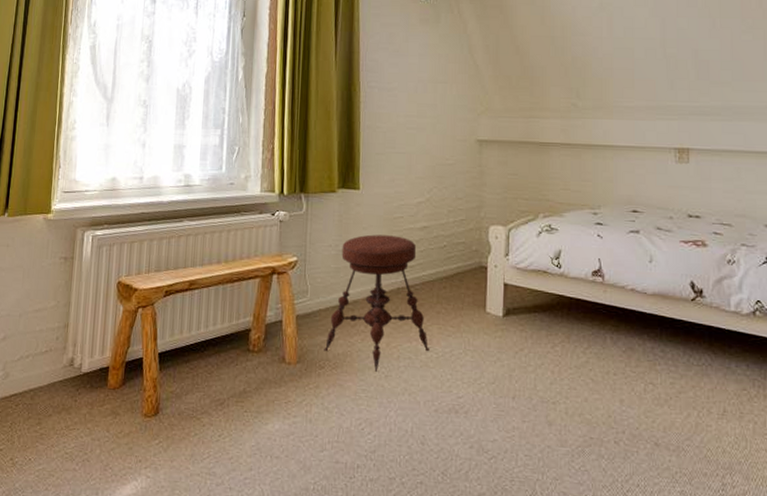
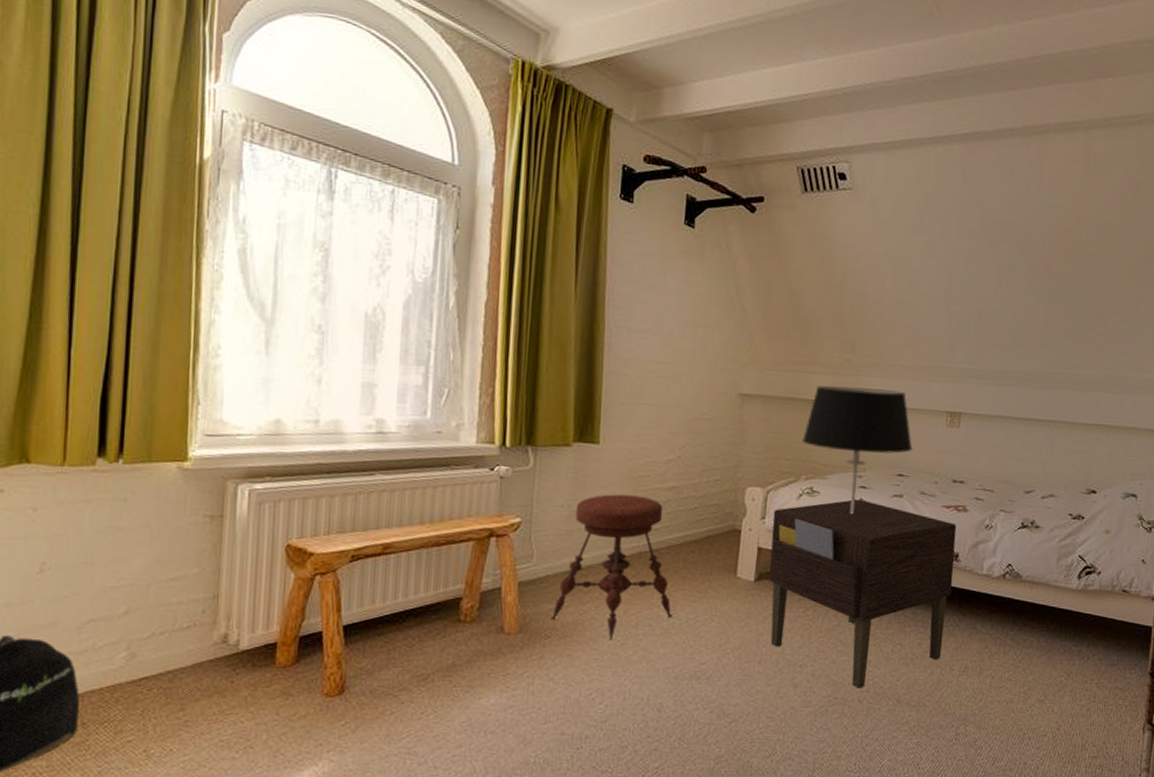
nightstand: none [516,235,700,429] -> present [769,498,957,689]
table lamp: none [538,129,644,251] -> present [802,386,913,515]

